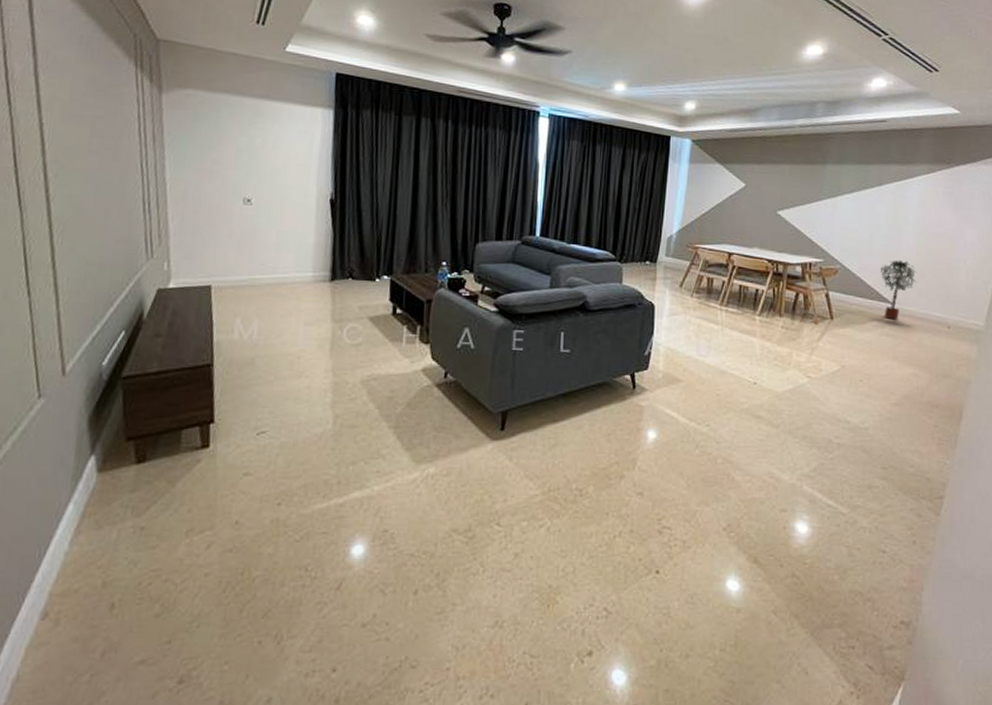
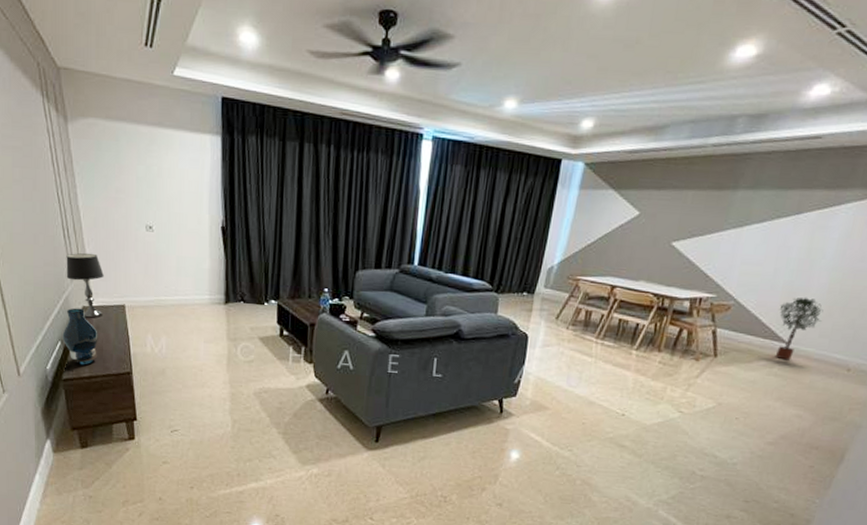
vase: none [127,290,175,358] -> present [62,308,98,365]
table lamp: none [141,228,189,302] -> present [66,252,104,318]

